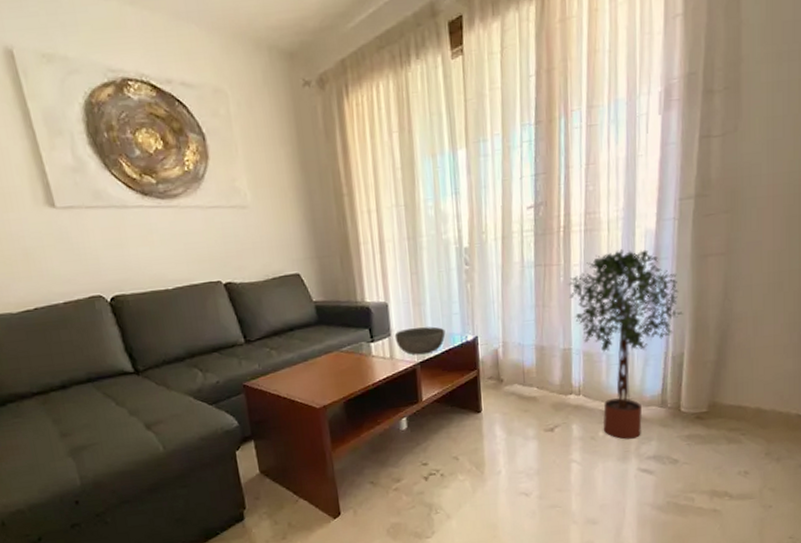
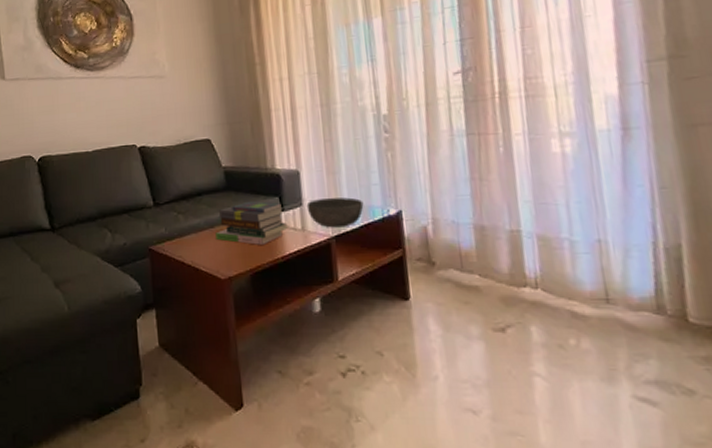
books: none [309,334,378,375] -> present [215,201,288,246]
potted tree: present [568,249,683,439] -> none [509,117,673,353]

